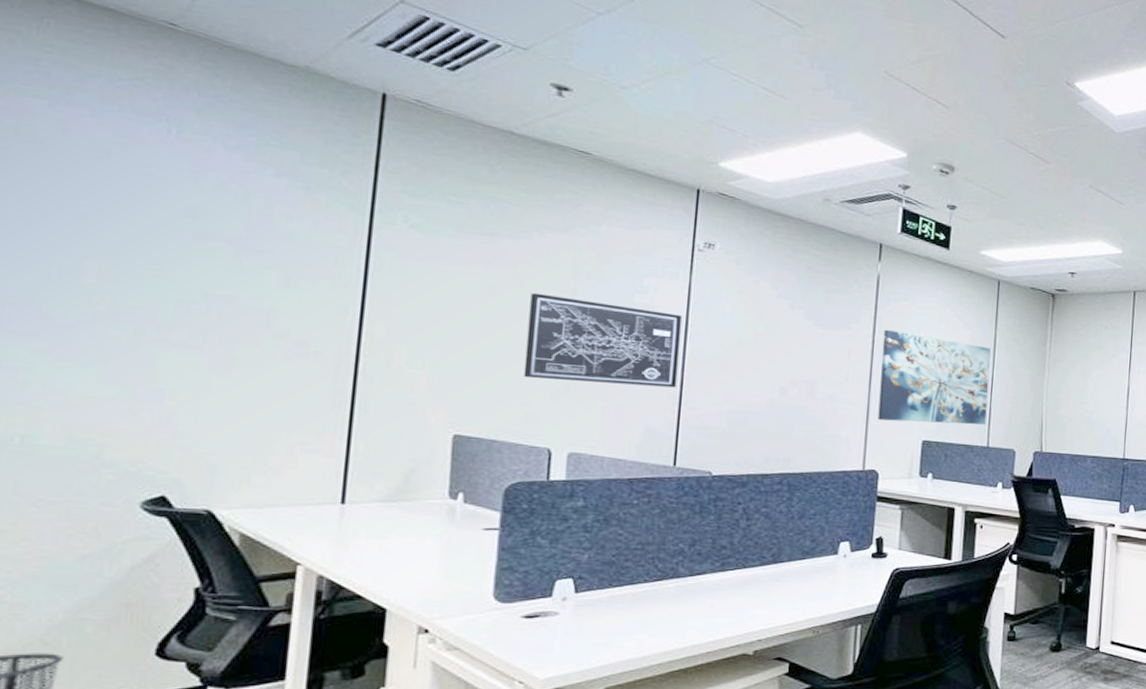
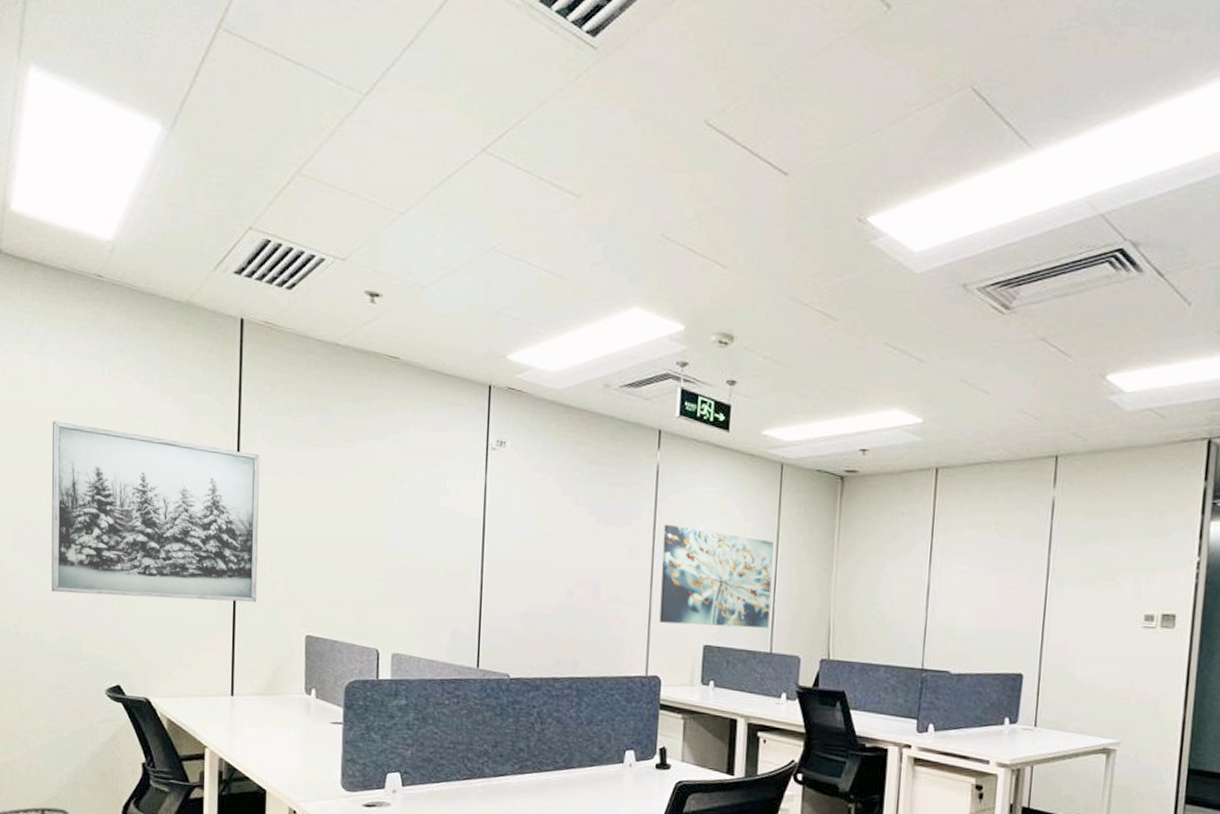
wall art: none [57,181,401,399] -> present [51,421,260,602]
wall art: present [523,292,682,388] -> none [355,499,480,590]

